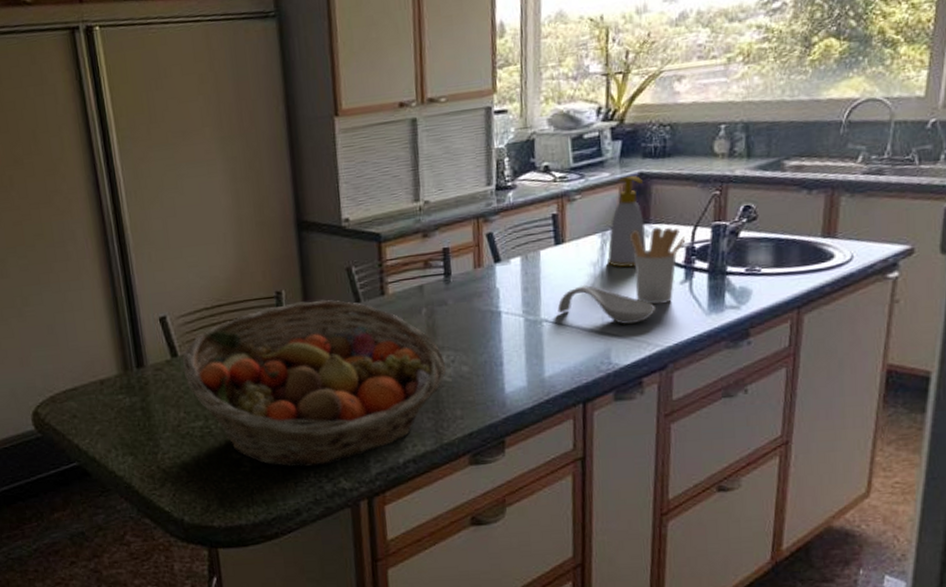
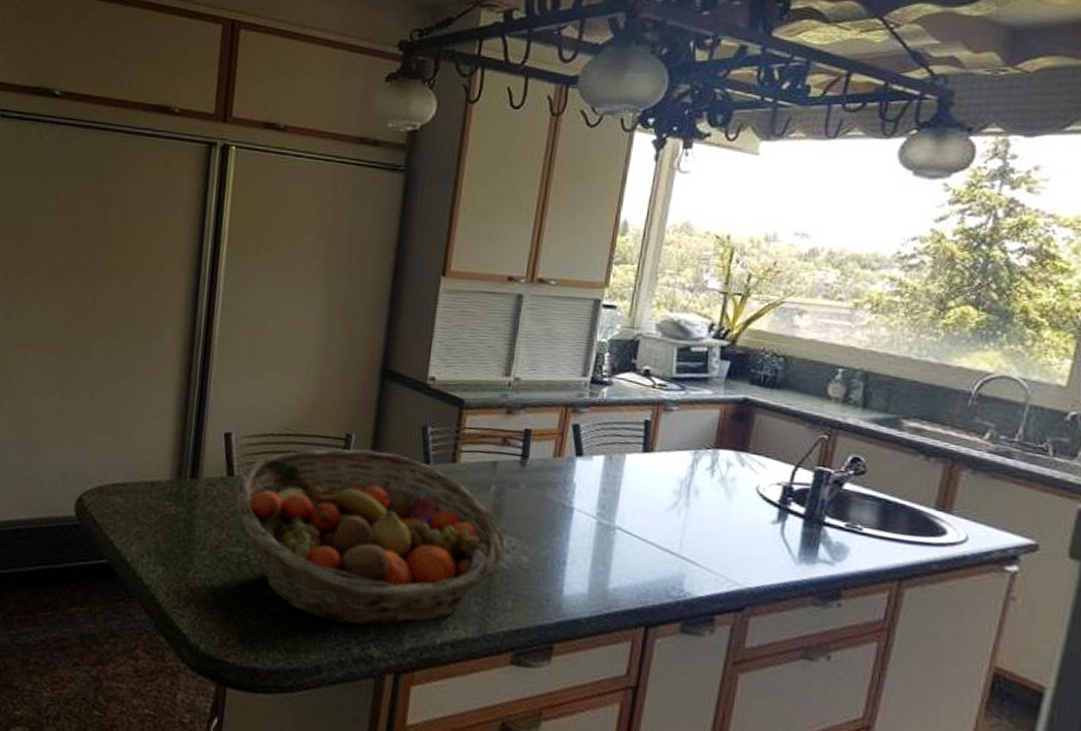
spoon rest: present [557,285,656,325] -> none [634,501,741,555]
soap bottle: present [607,176,647,268] -> none [696,398,748,494]
utensil holder: present [629,227,686,305] -> none [721,455,784,541]

